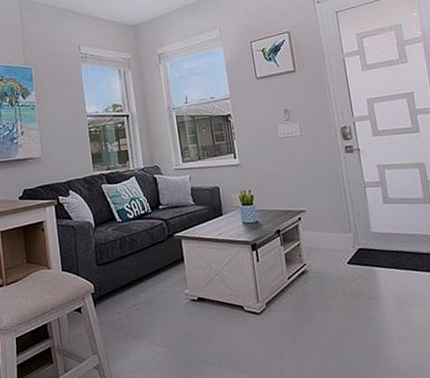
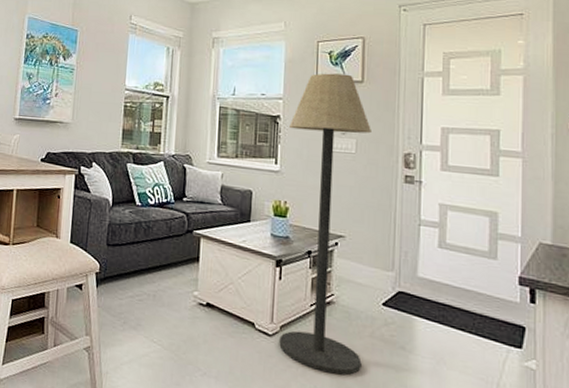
floor lamp: none [240,66,341,335] -> present [279,73,371,375]

